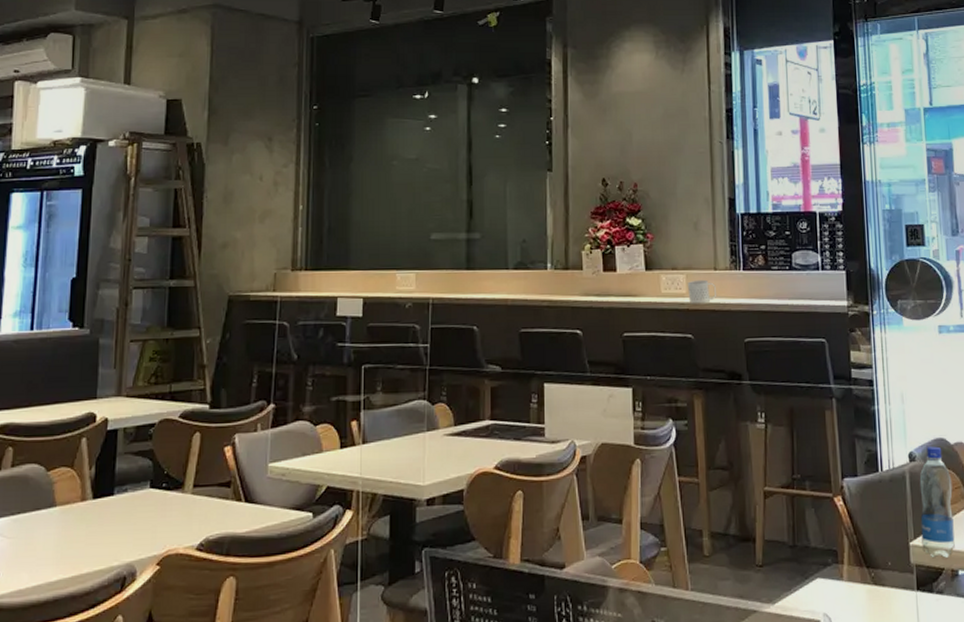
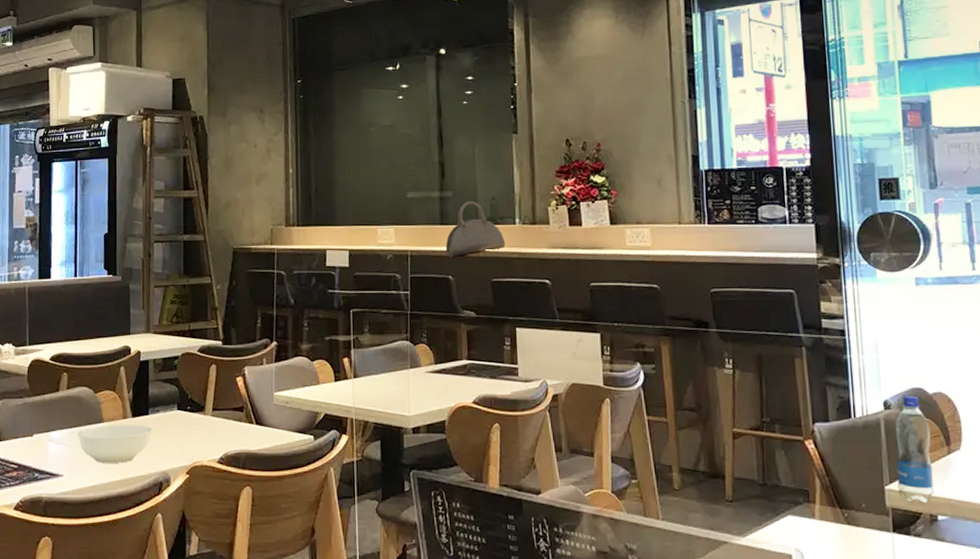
bowl: none [21,507,118,557] -> present [77,424,152,463]
handbag: none [470,244,536,306] -> present [445,201,506,258]
mug: present [687,279,717,306] -> none [651,233,682,258]

